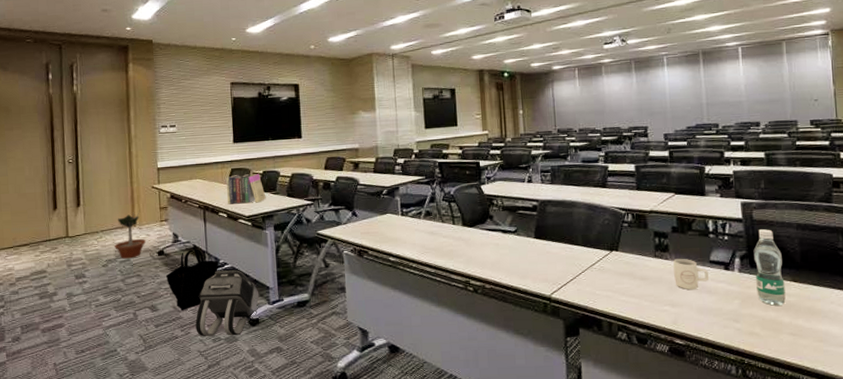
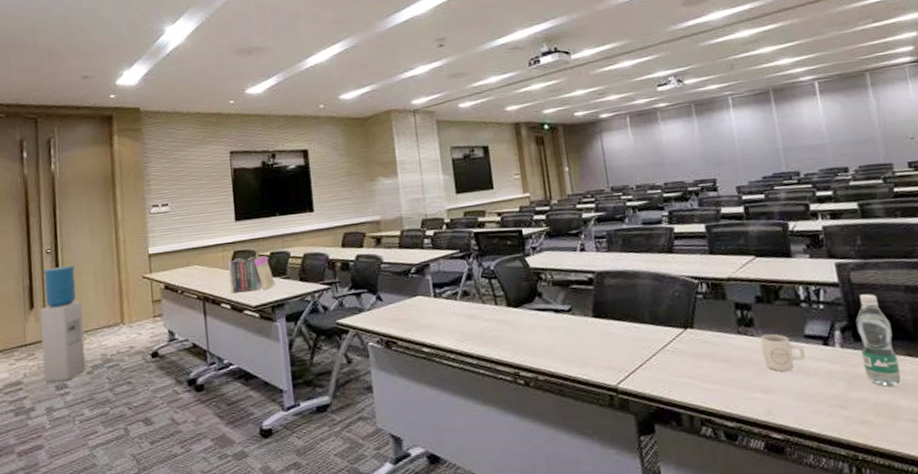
water cooler: none [62,174,101,272] -> present [40,265,86,382]
potted tree: present [115,209,147,259] -> none [101,304,138,364]
tote bag: present [166,246,219,310] -> none [161,345,223,423]
backpack: present [195,270,260,337] -> none [197,371,272,454]

